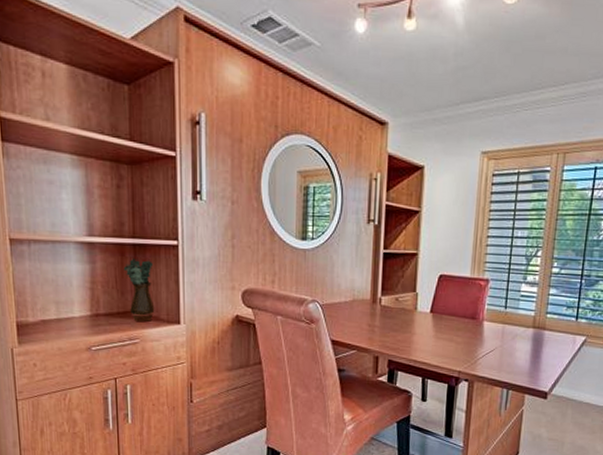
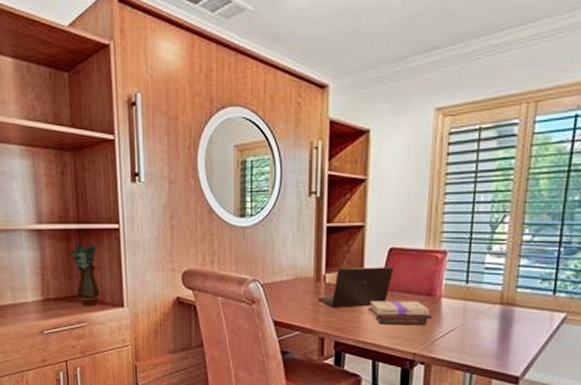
laptop: none [373,291,443,329] -> present [317,267,394,308]
books: none [418,322,475,346] -> present [367,300,431,325]

